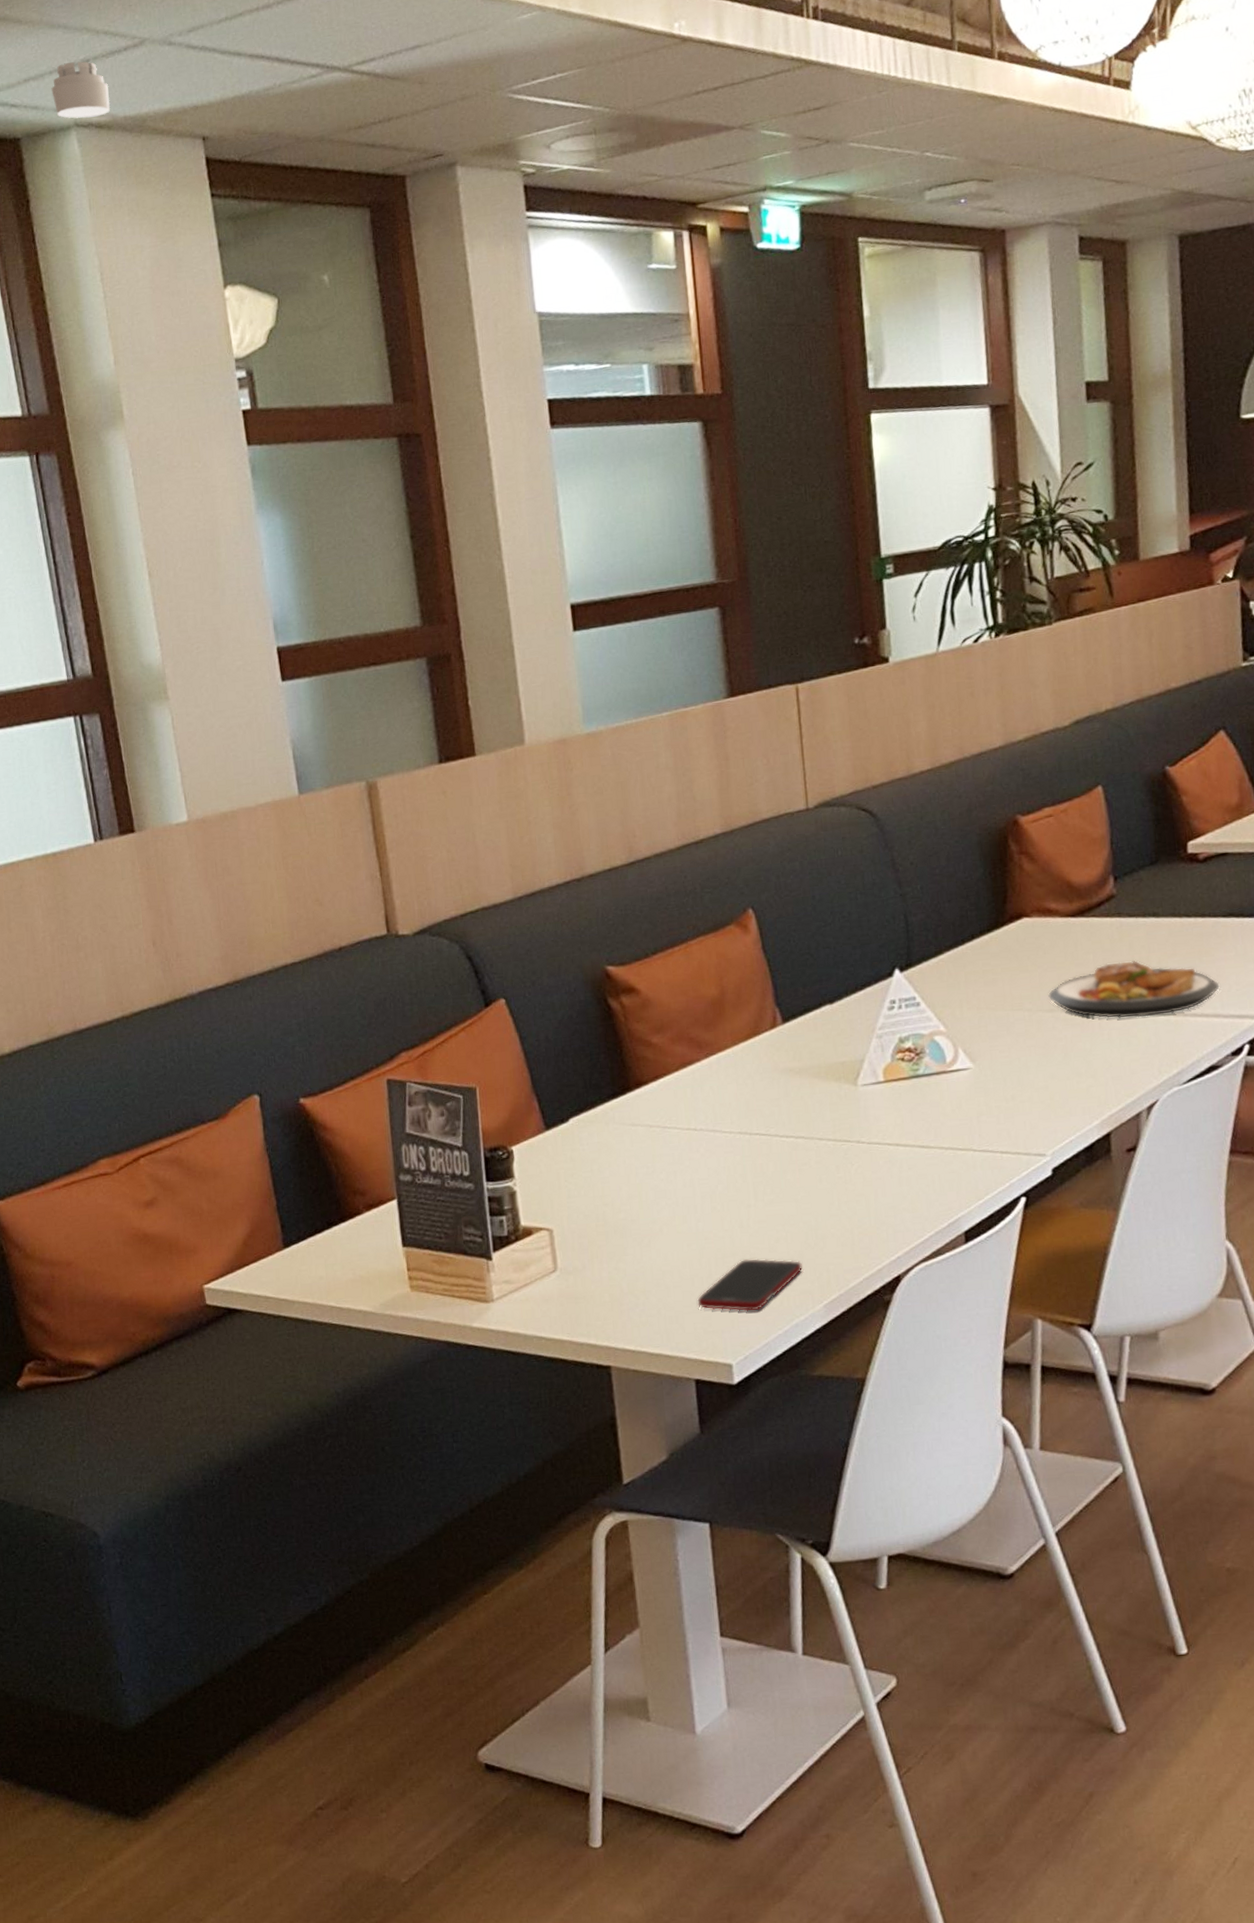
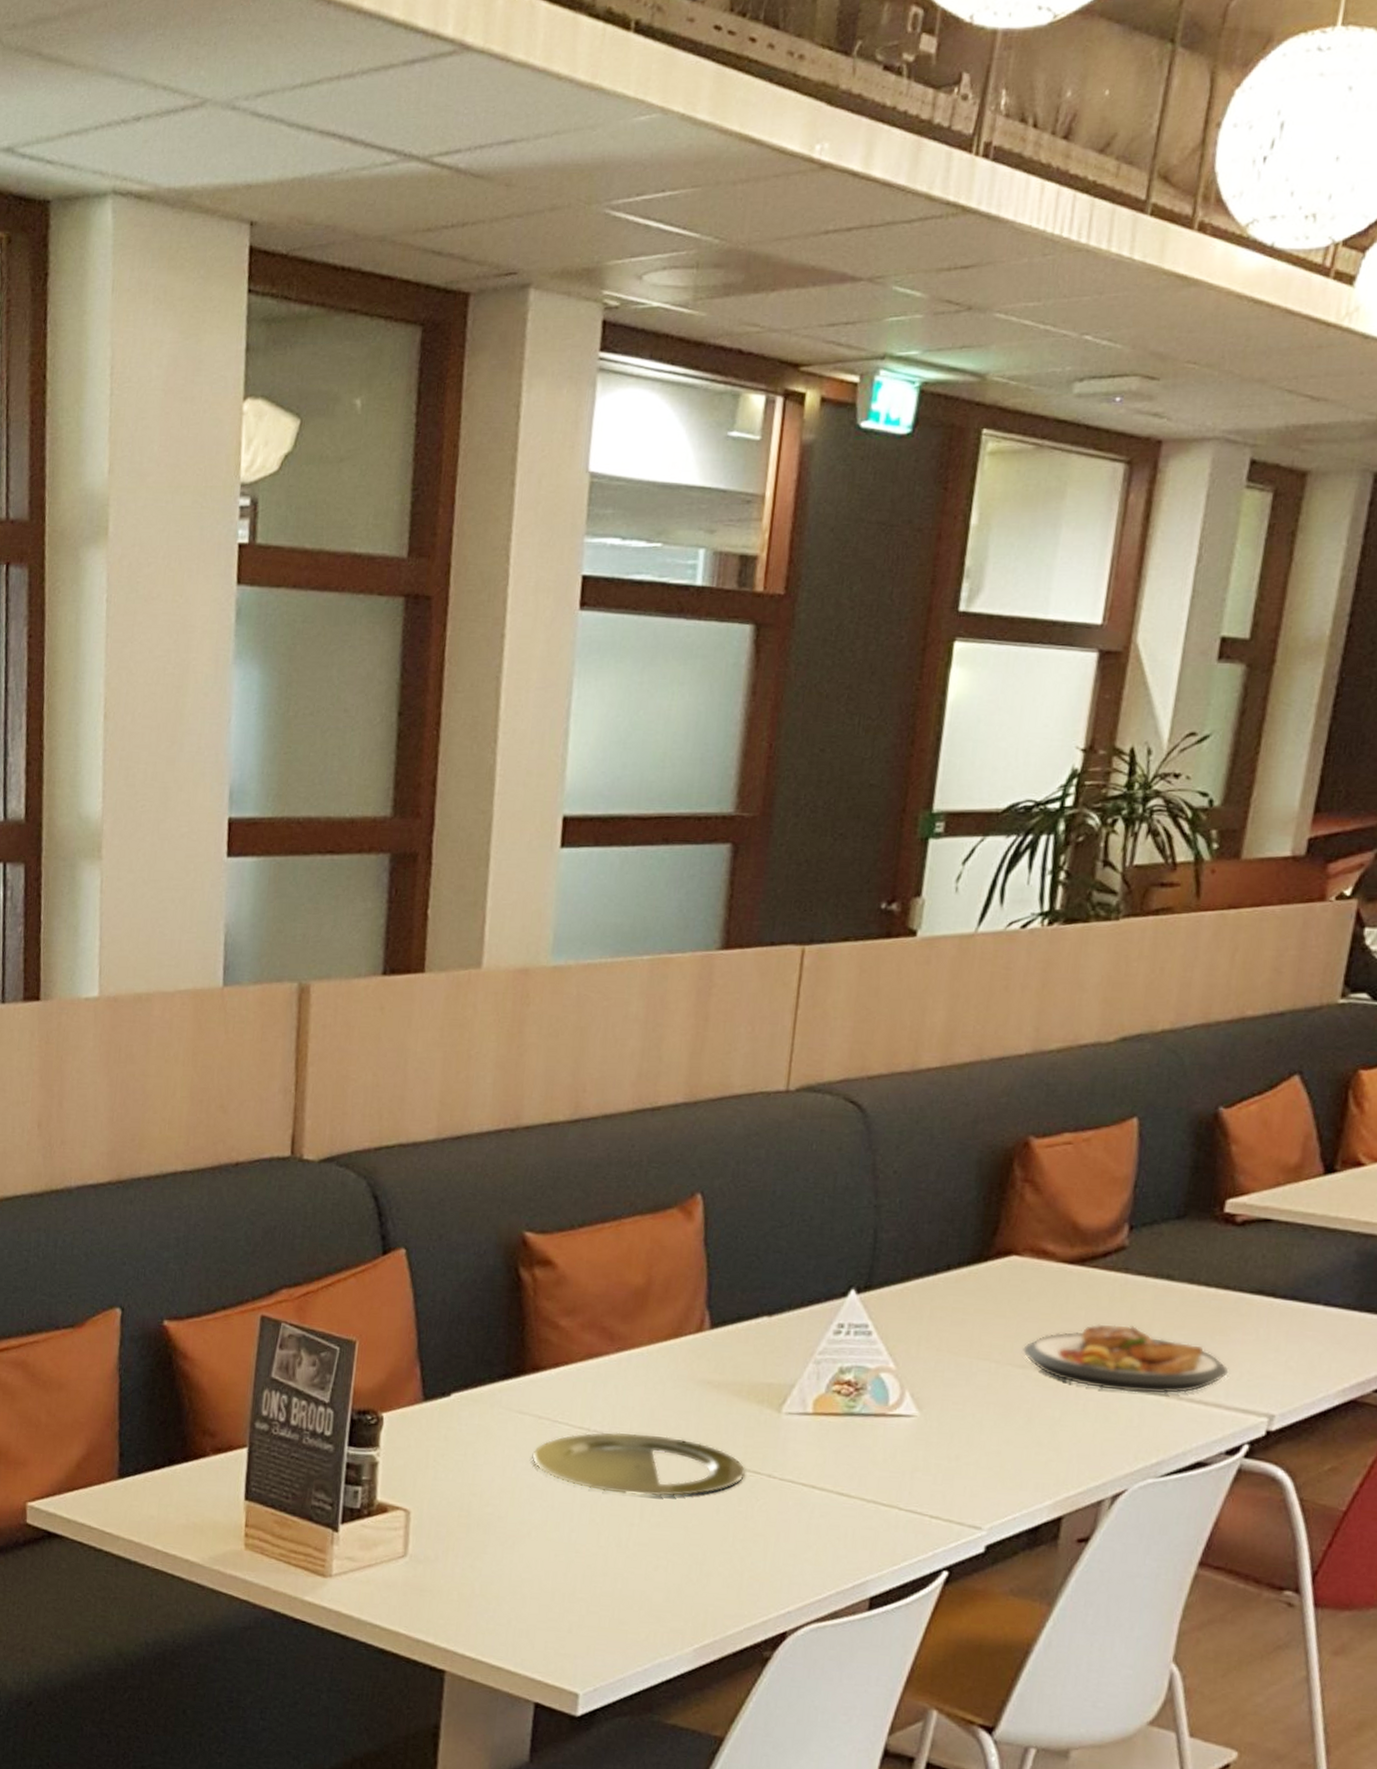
smoke detector: present [51,61,110,119] -> none [93,118,157,185]
plate: none [651,1123,837,1181] -> present [532,1432,745,1497]
cell phone: present [697,1258,803,1312] -> none [553,1582,679,1641]

